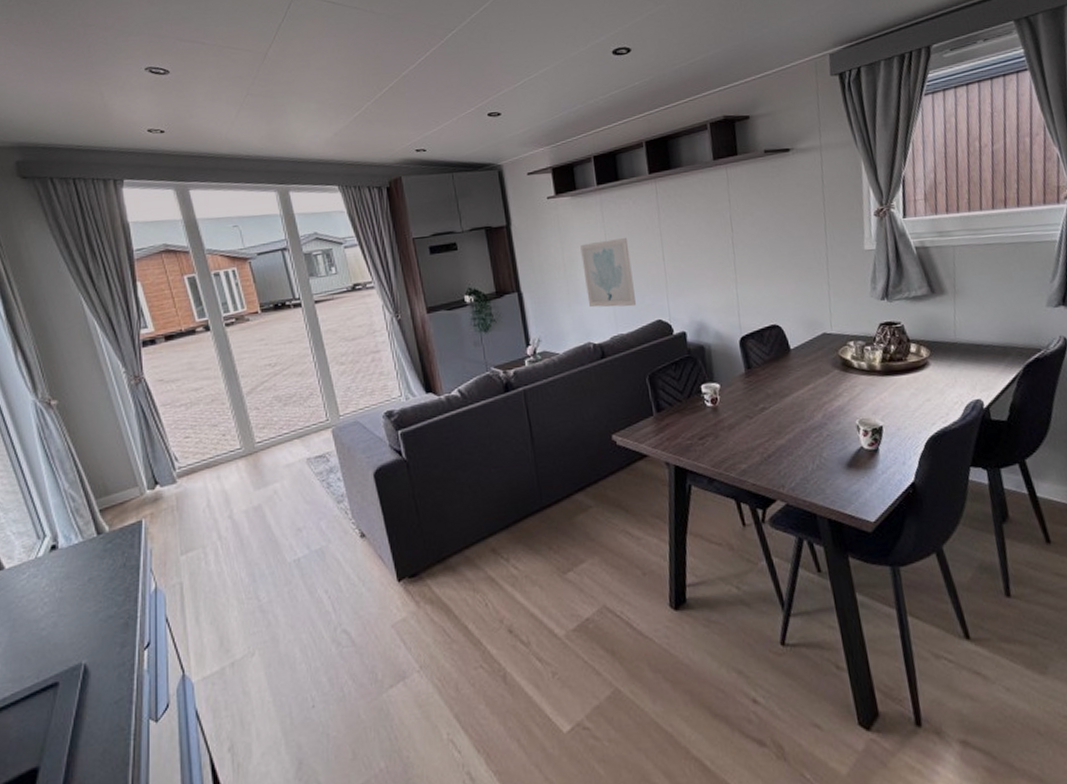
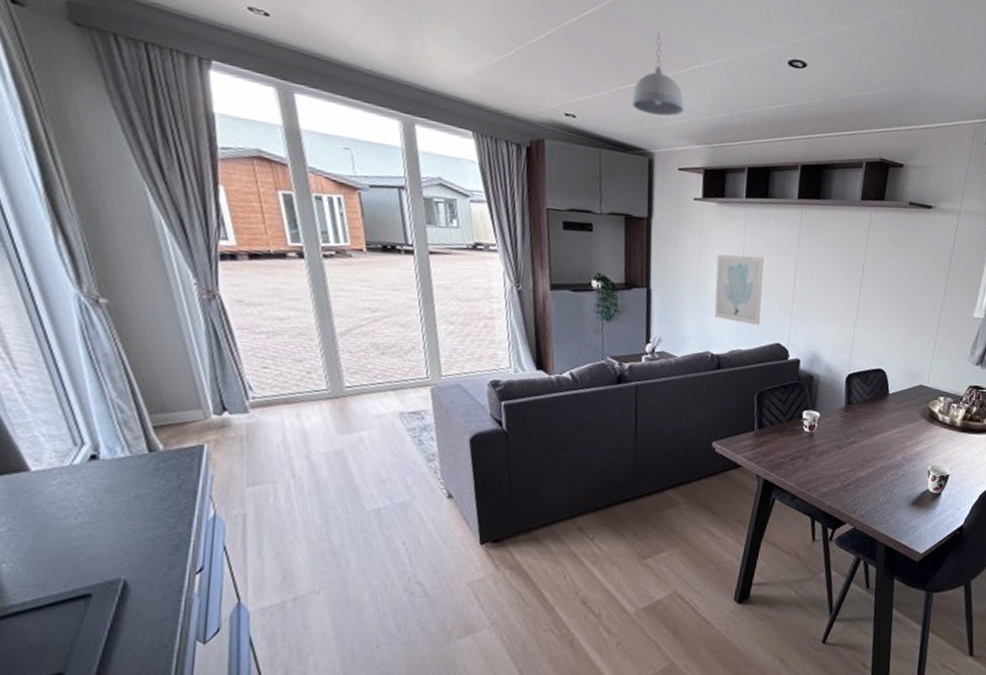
pendant light: none [473,58,523,131] -> present [632,31,684,116]

